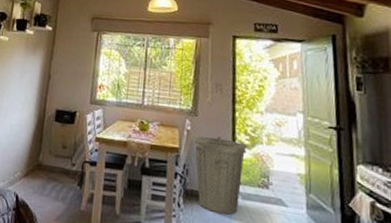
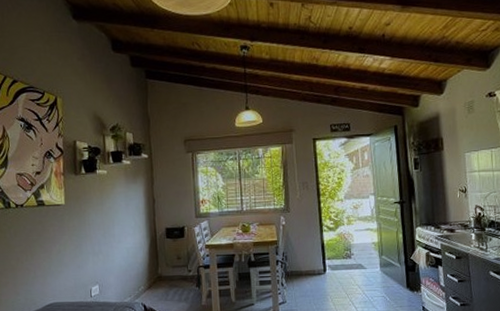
trash can: present [193,136,247,215] -> none [288,225,332,284]

